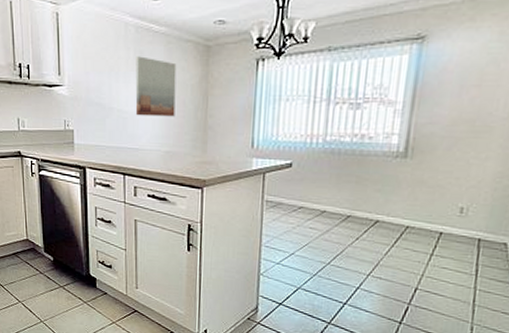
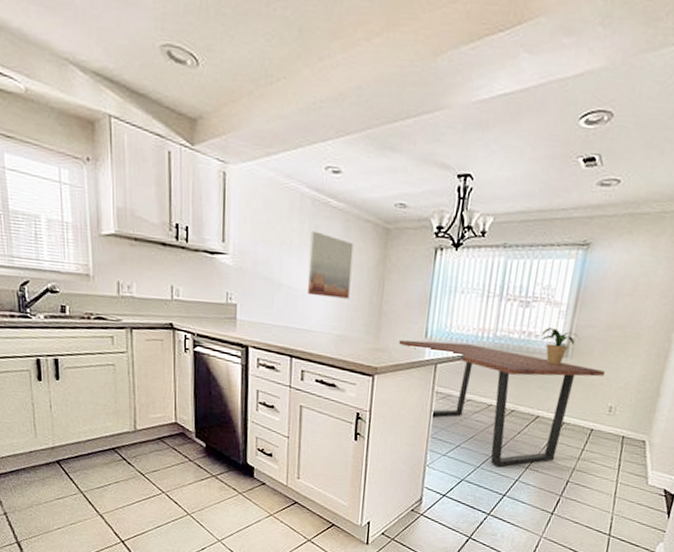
dining table: none [225,150,452,275] -> present [398,340,605,467]
potted plant: none [376,128,421,167] -> present [541,328,580,366]

